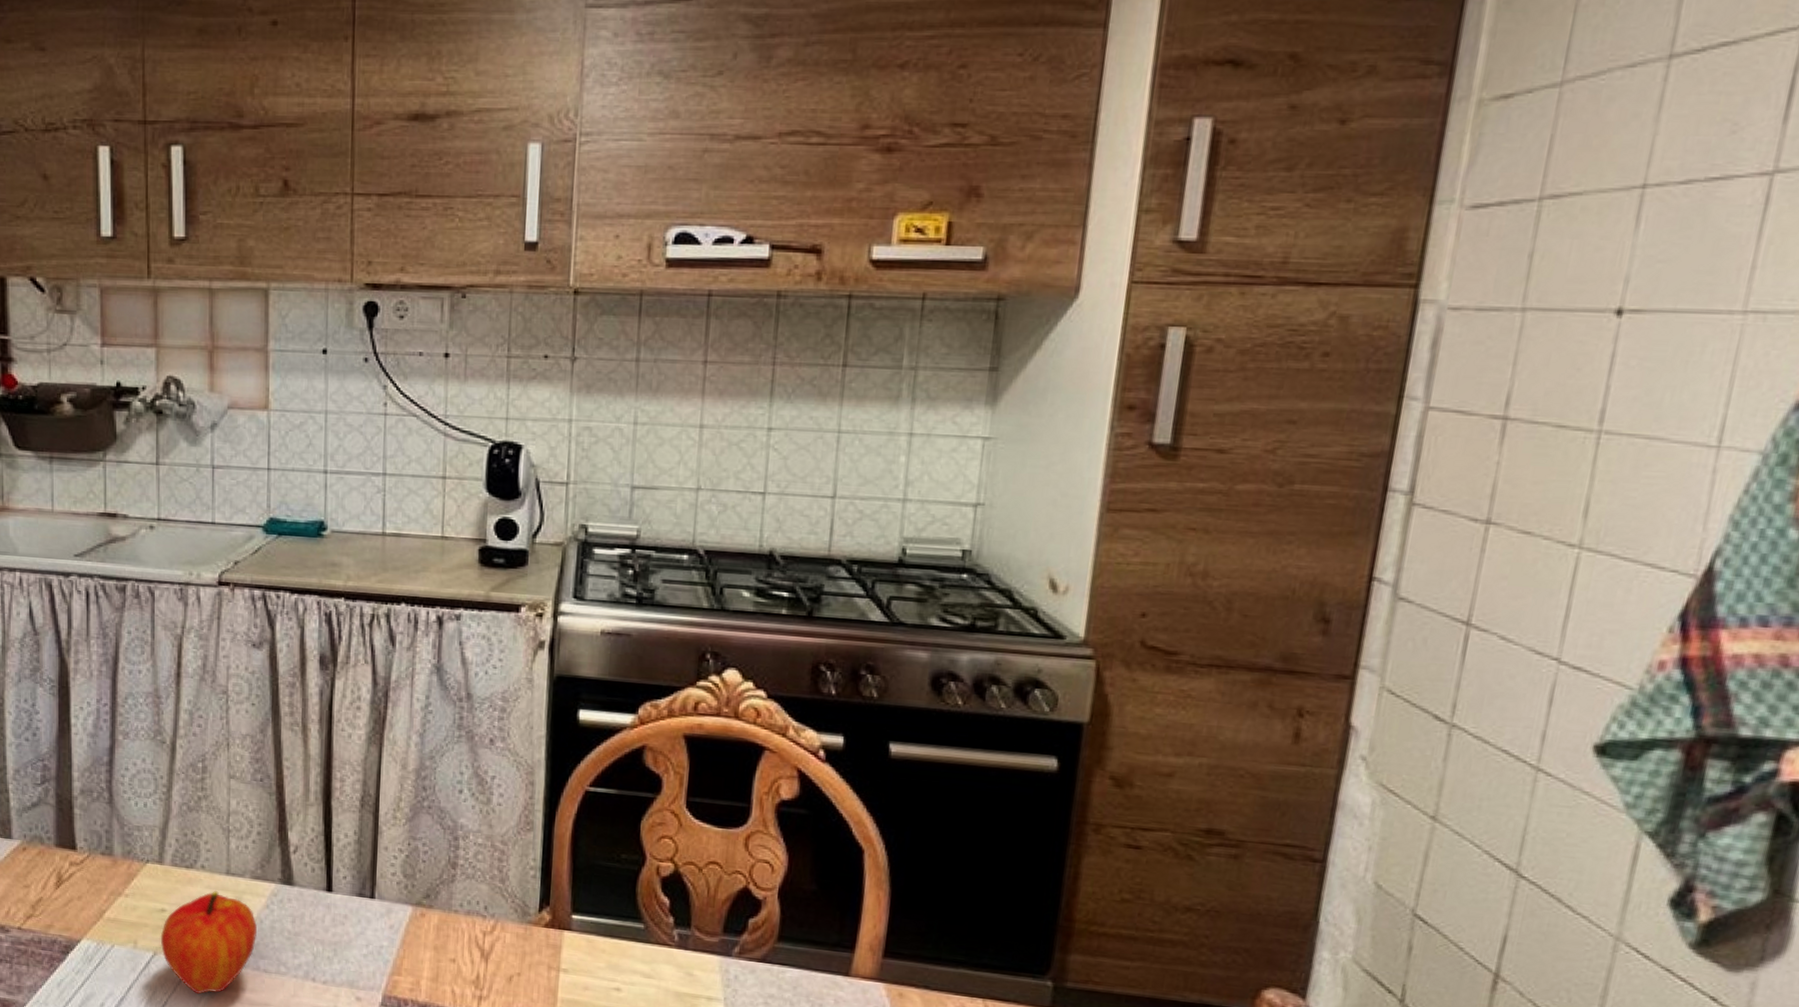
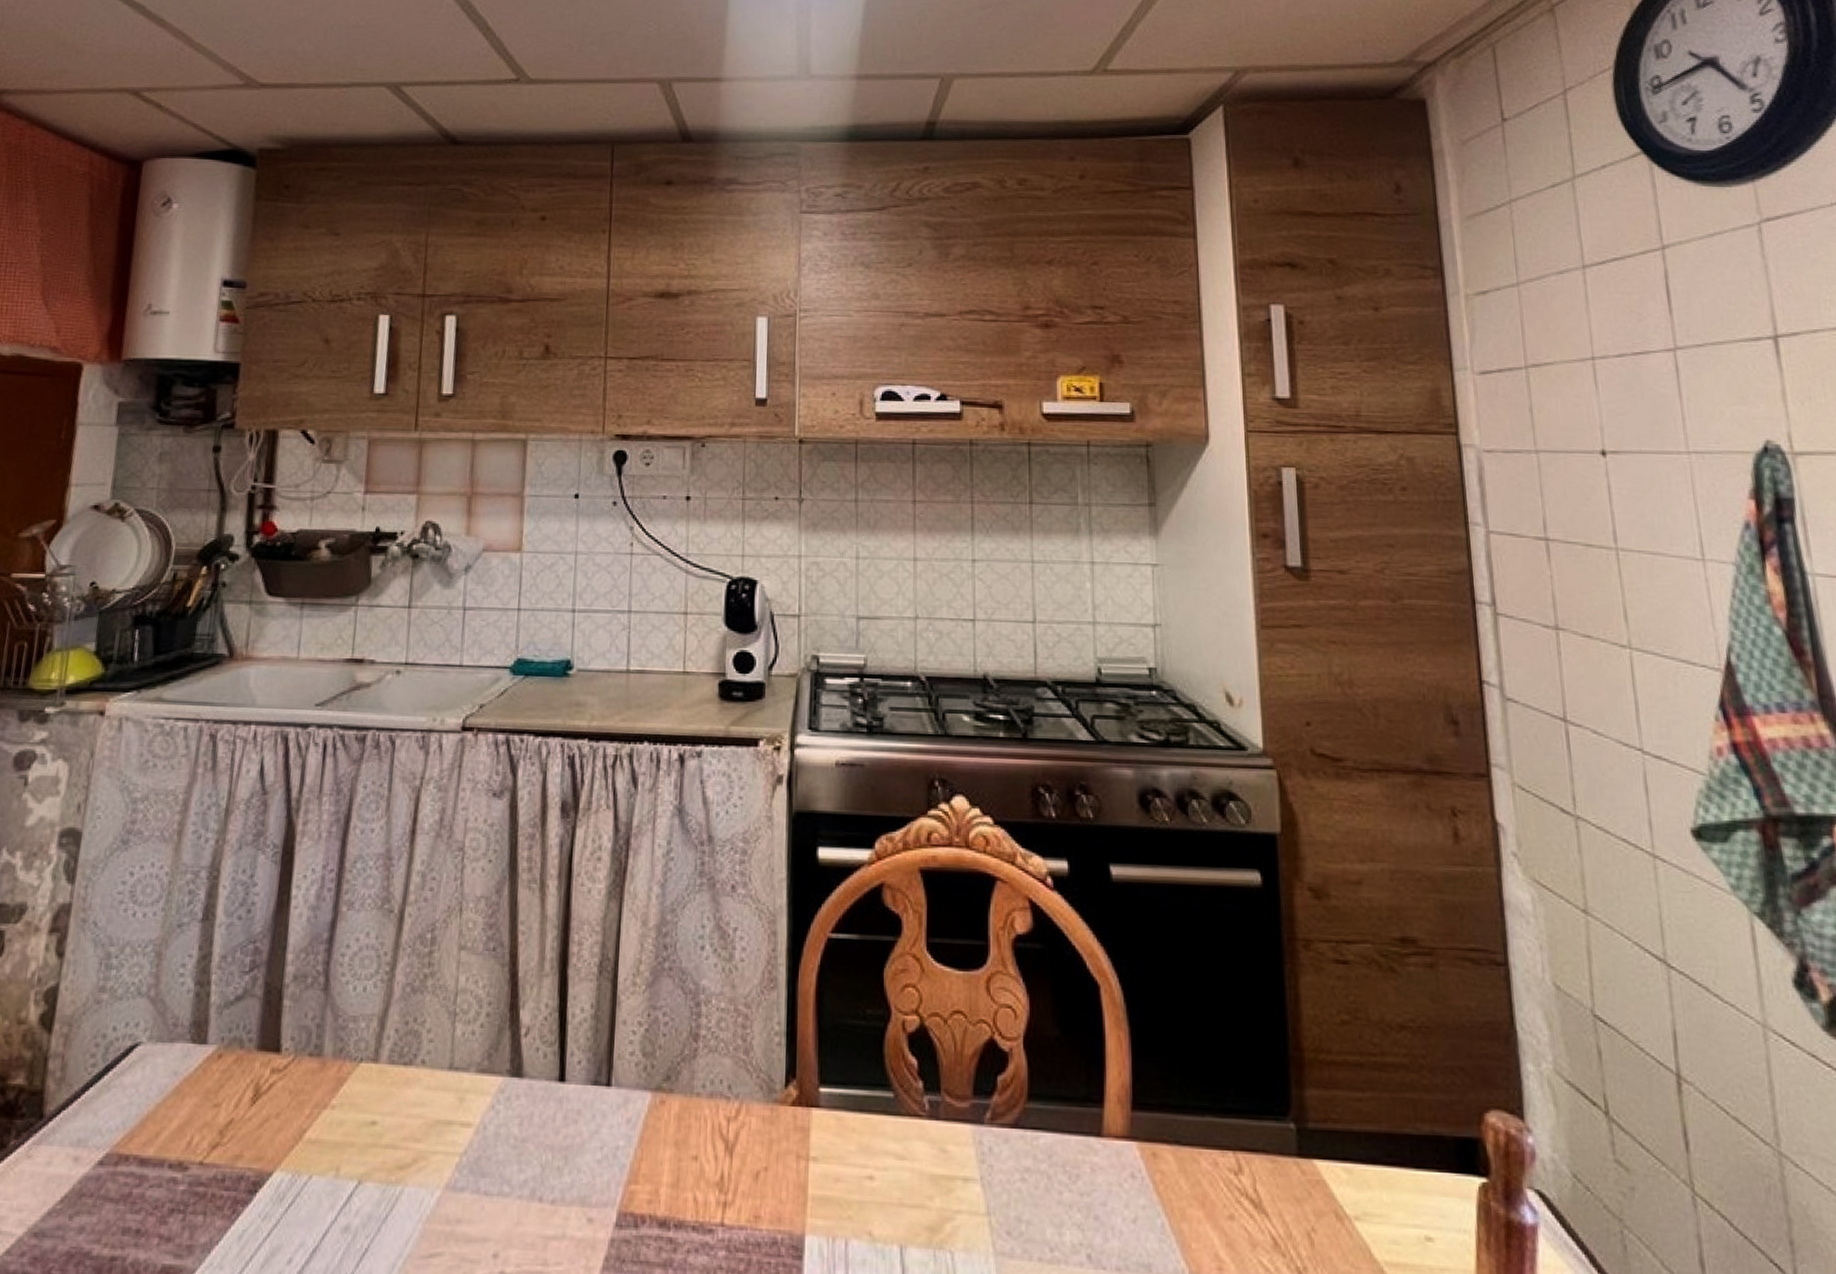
fruit: present [160,890,257,995] -> none [367,1091,480,1234]

